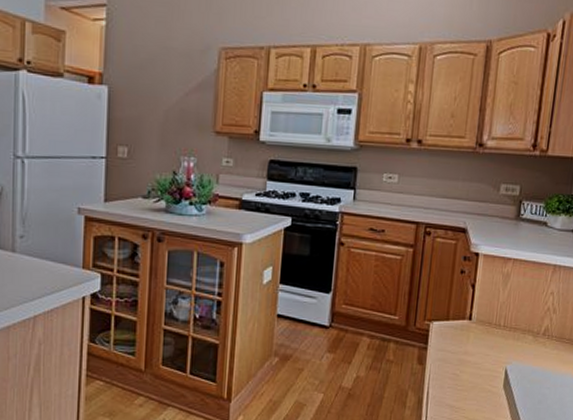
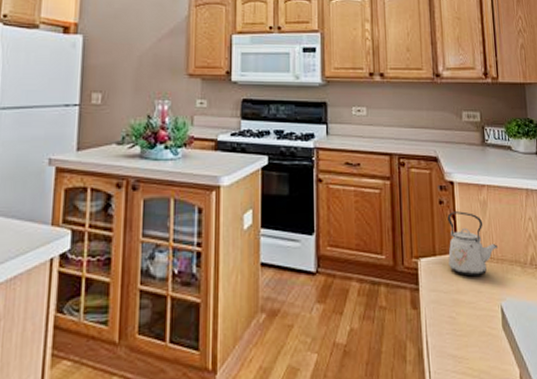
kettle: none [460,281,514,341] -> present [447,211,499,277]

